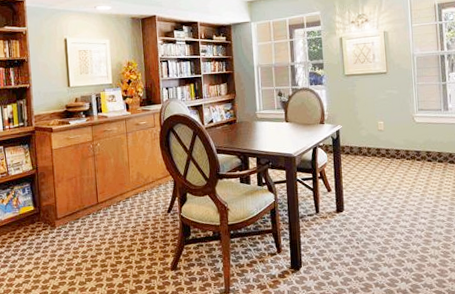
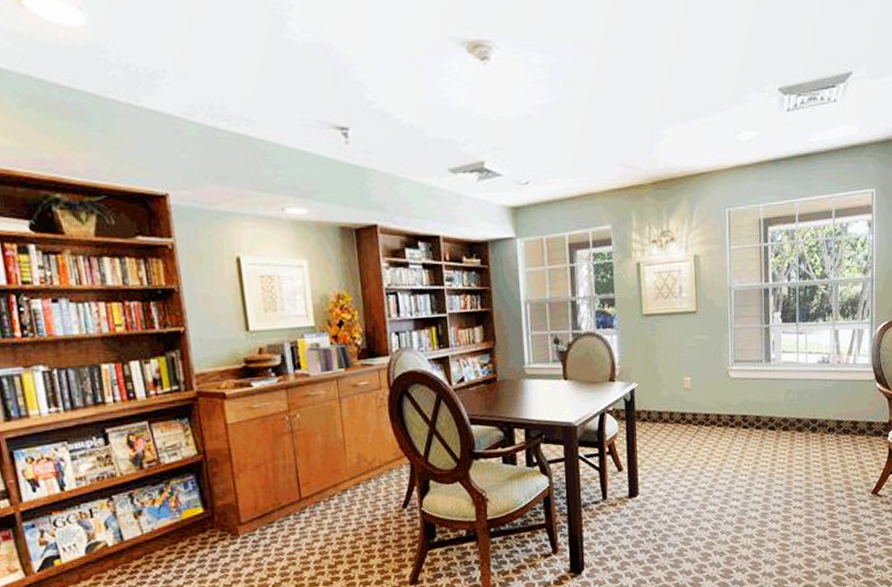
books: none [105,95,136,116] -> present [305,344,352,374]

